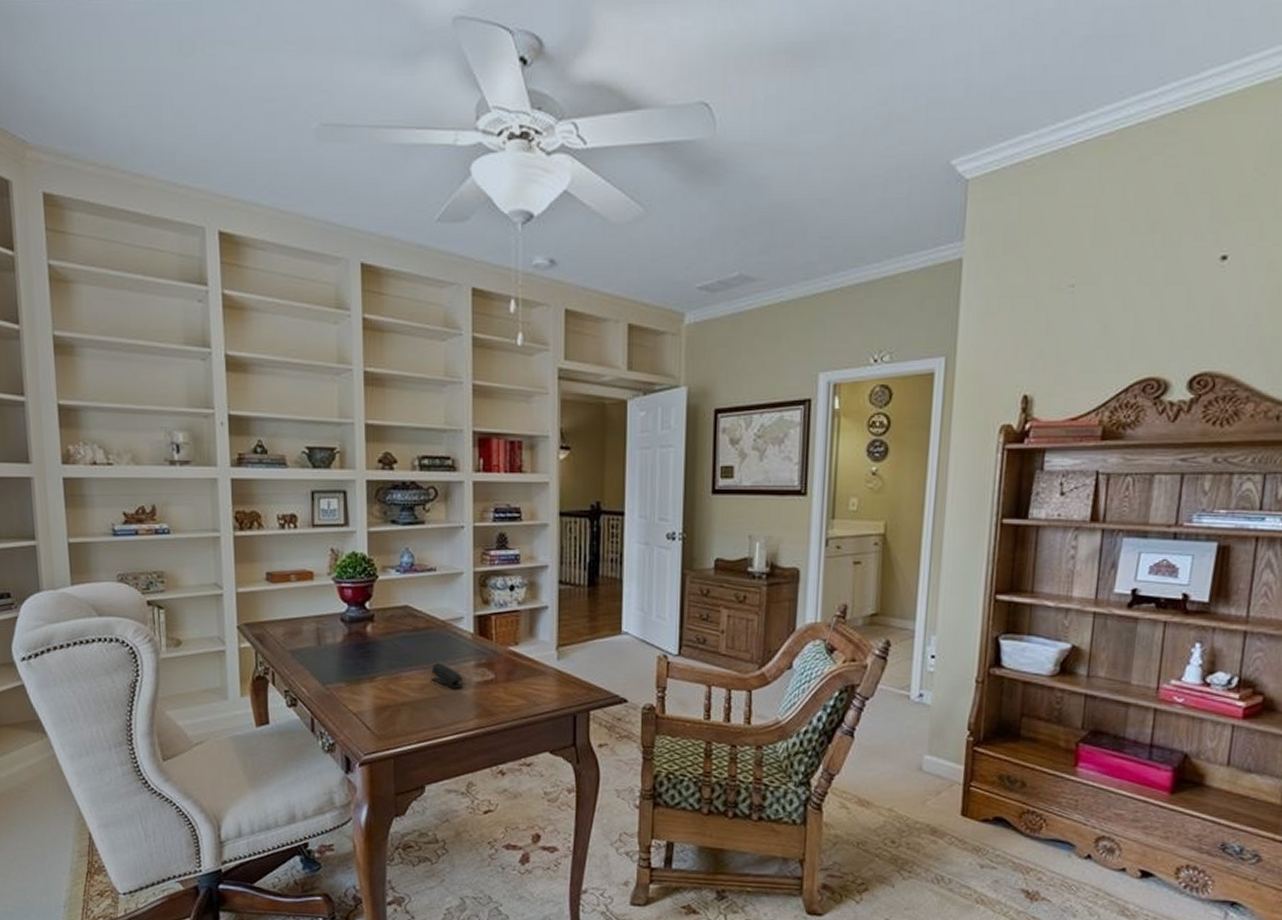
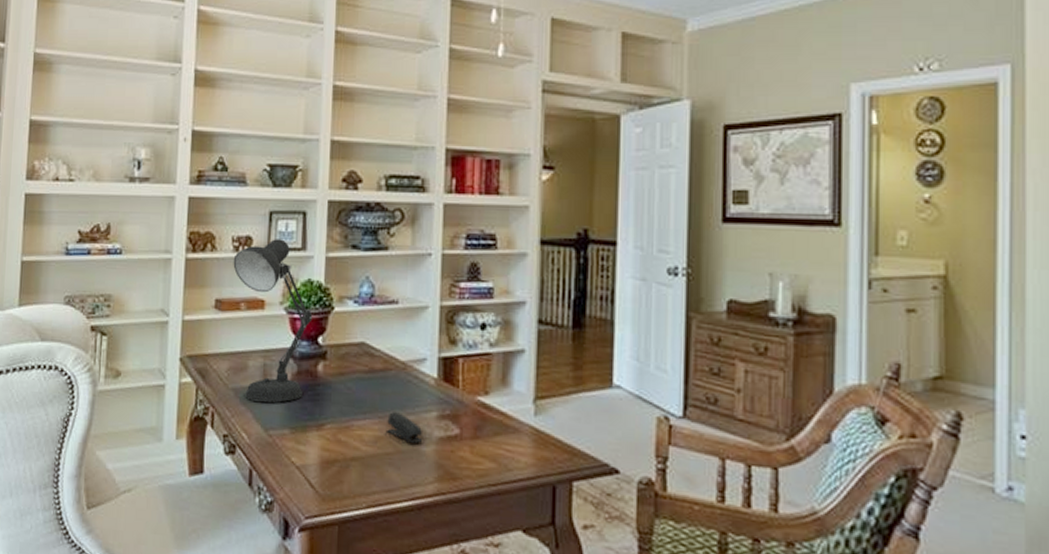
desk lamp: none [280,516,359,661] -> present [233,239,313,403]

